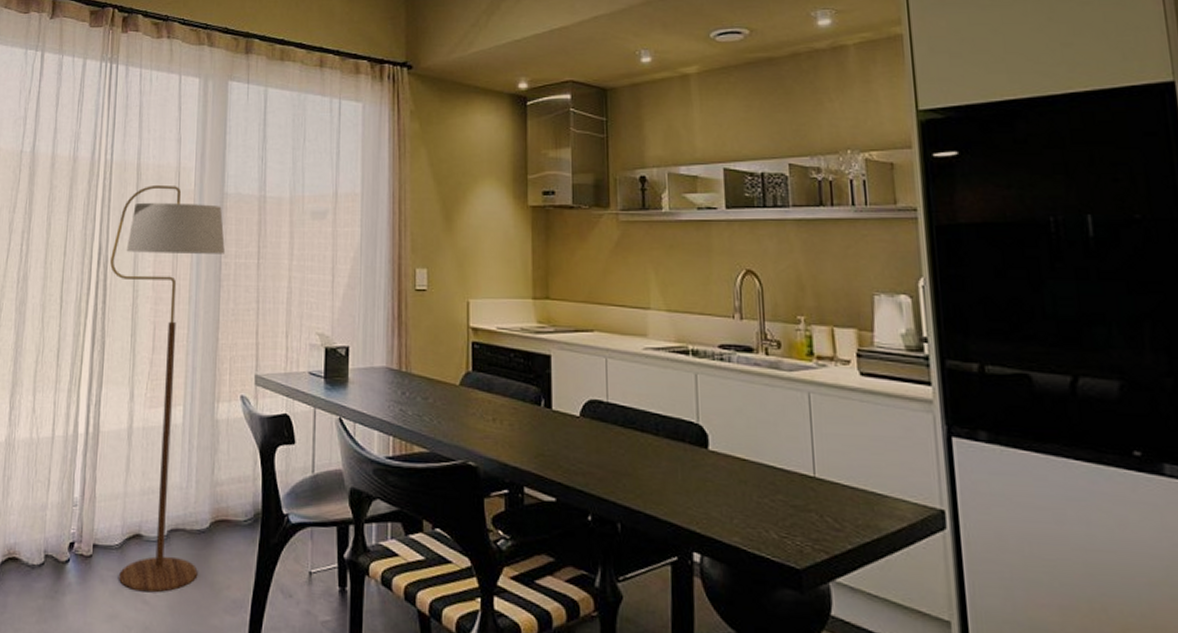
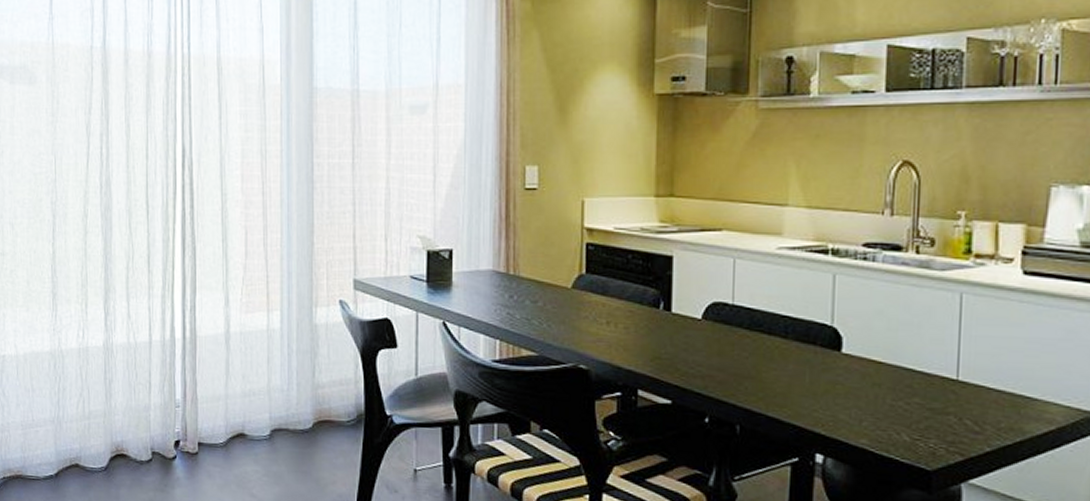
floor lamp: present [110,184,225,593] -> none [195,80,316,487]

